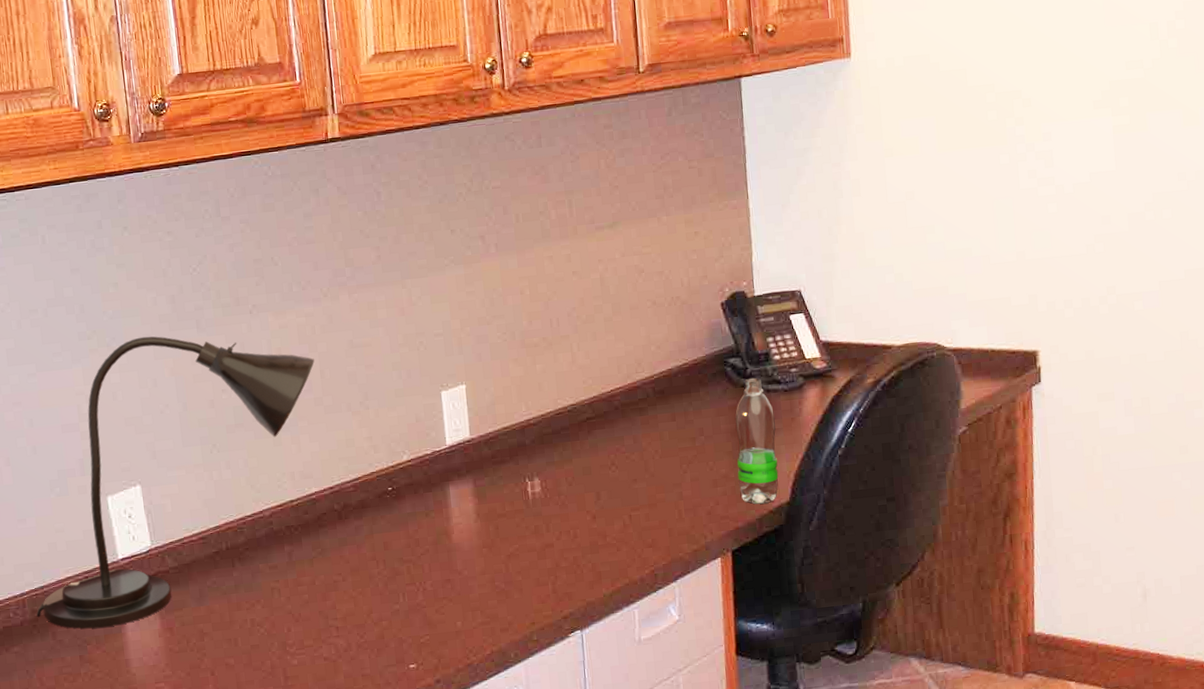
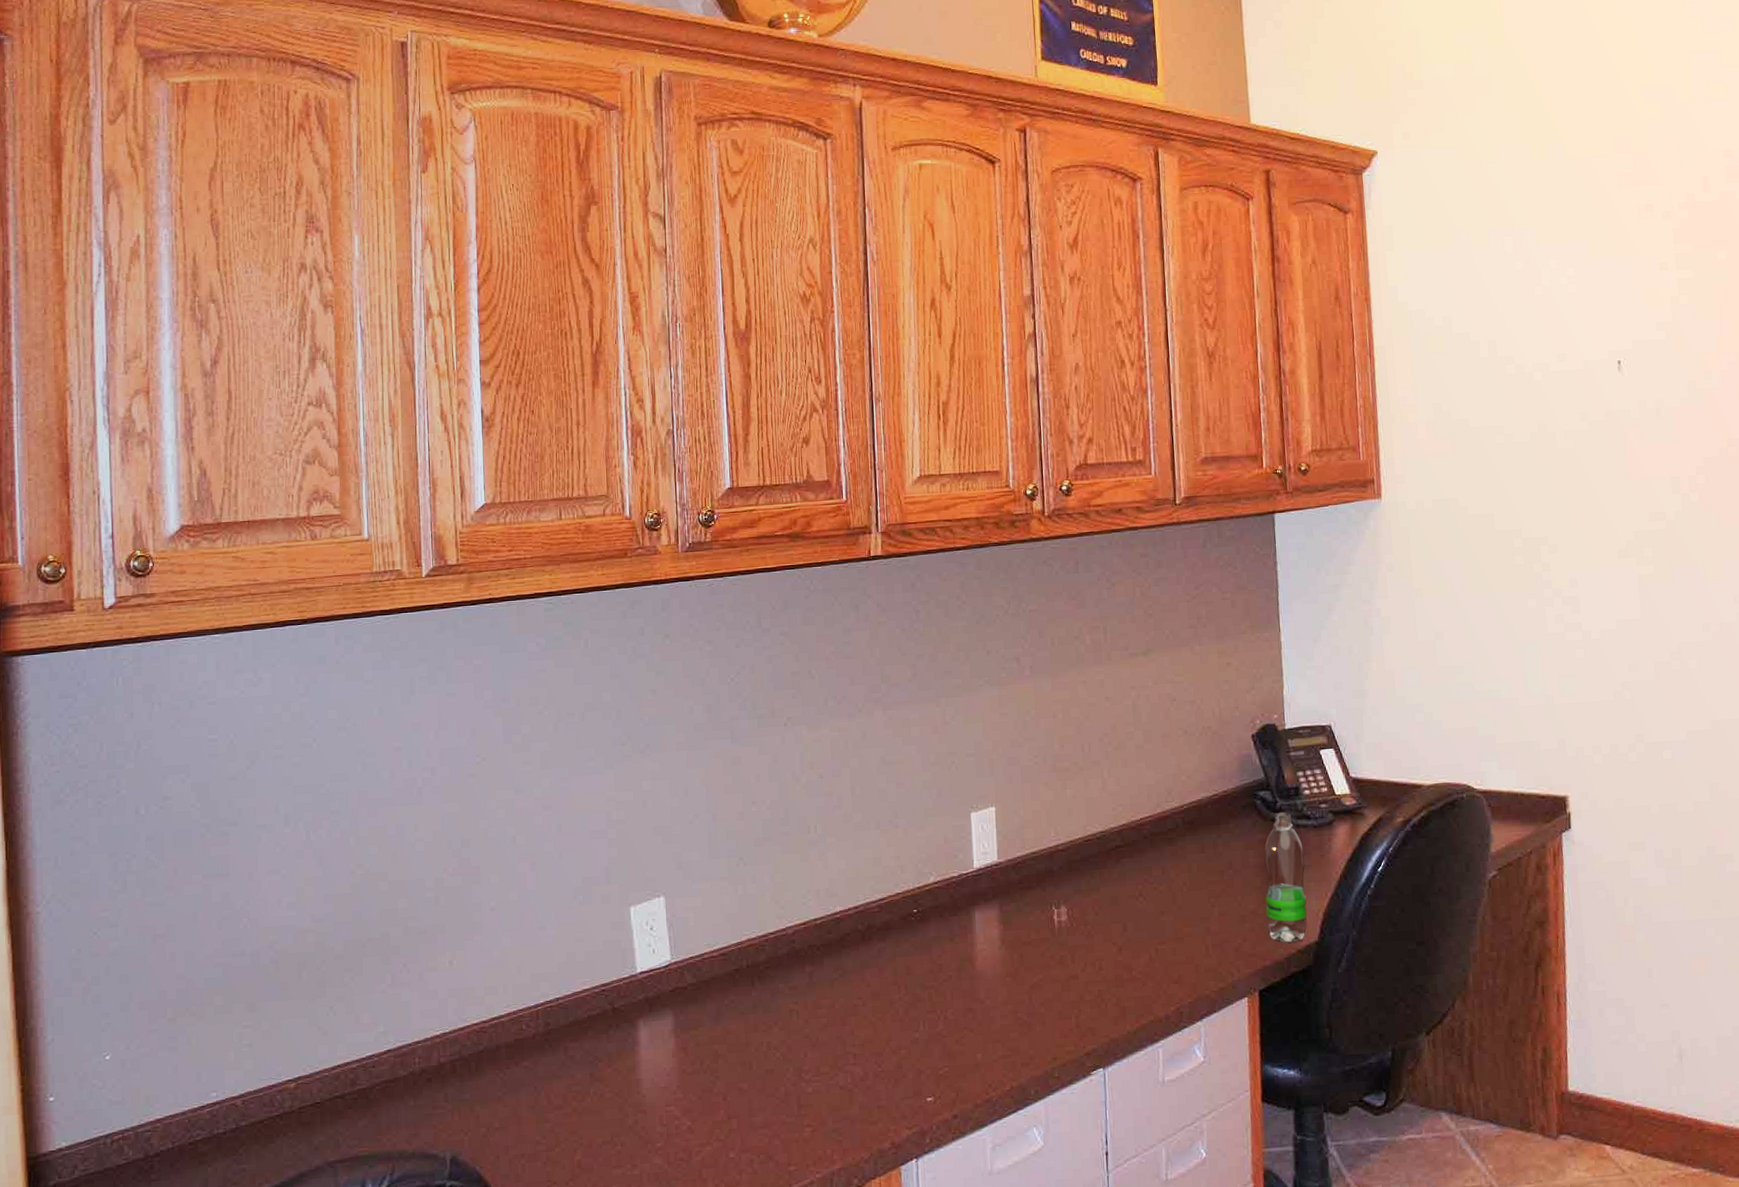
desk lamp: present [36,336,315,629] -> none [549,744,846,1045]

